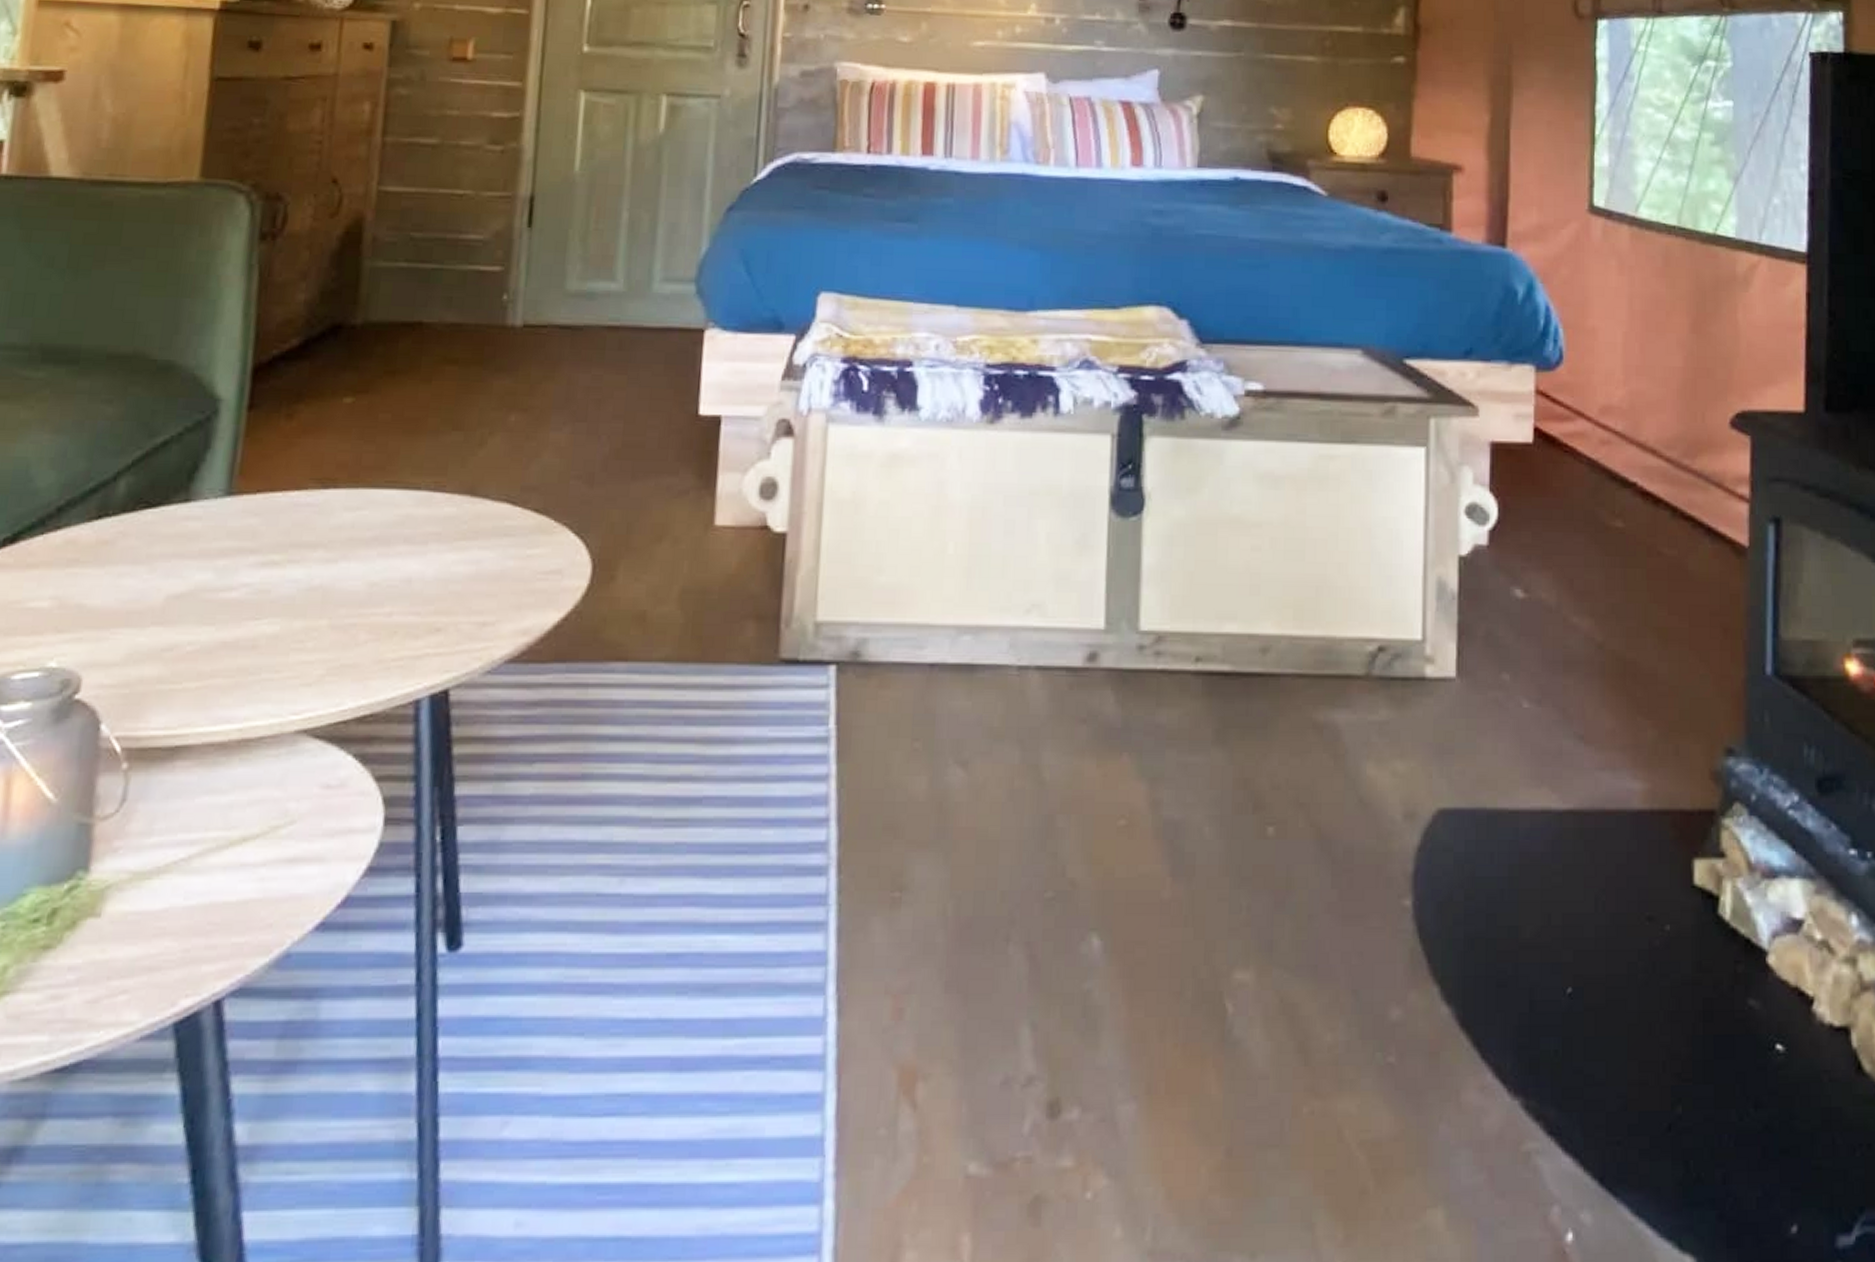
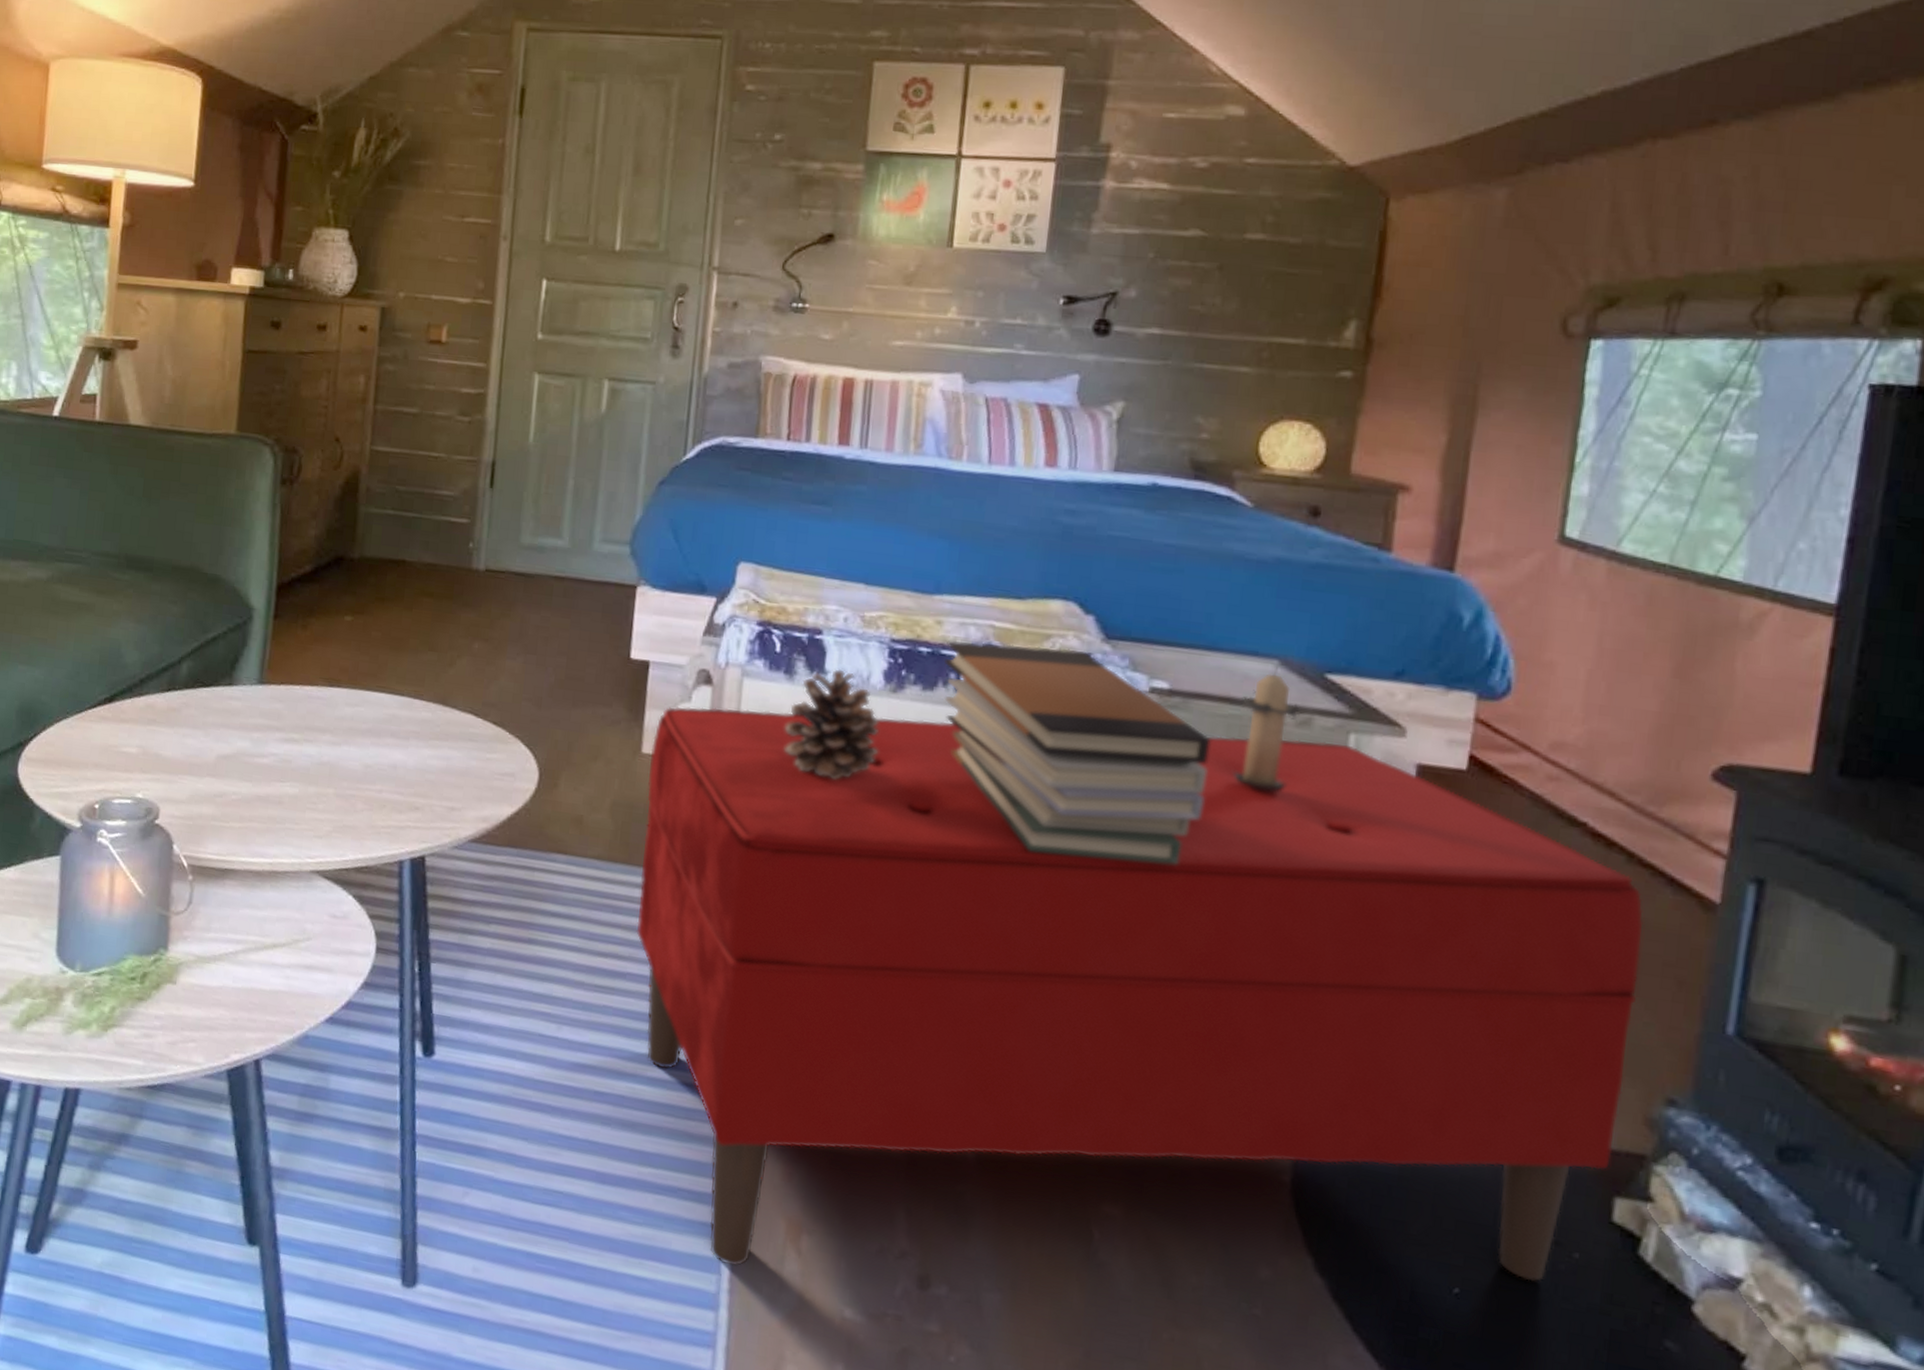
bench: none [713,429,1693,1141] -> present [636,706,1644,1282]
pinecone: none [877,403,979,531] -> present [784,669,879,781]
book stack: none [1041,357,1306,584] -> present [943,640,1211,865]
candle: none [1329,356,1383,487] -> present [1234,666,1299,793]

